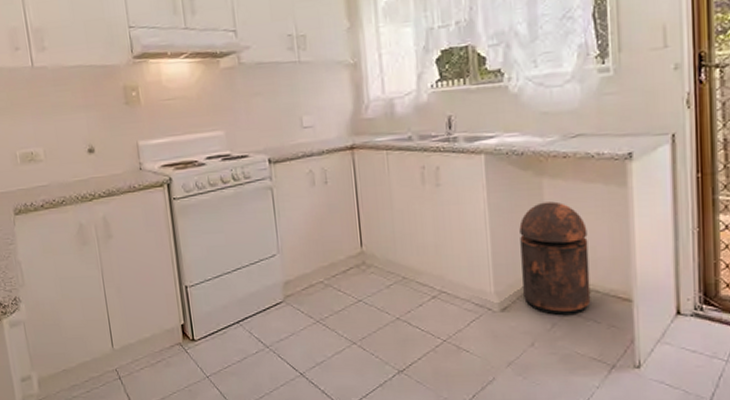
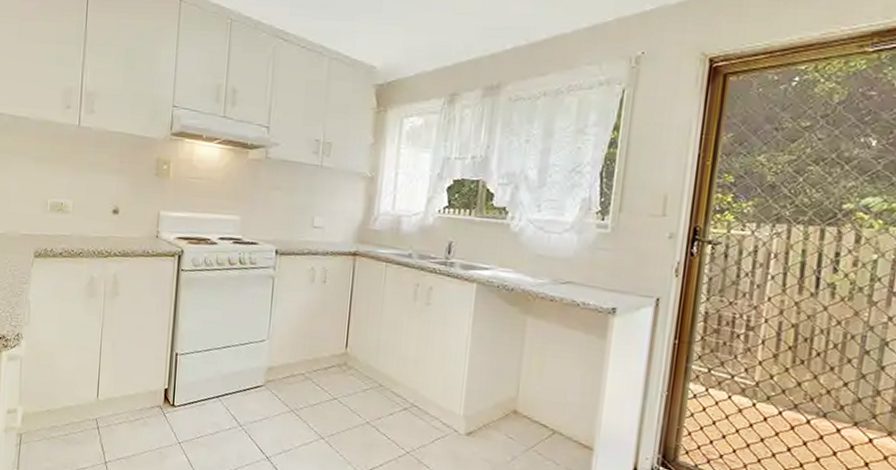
trash can: present [519,201,591,316] -> none [490,339,562,452]

